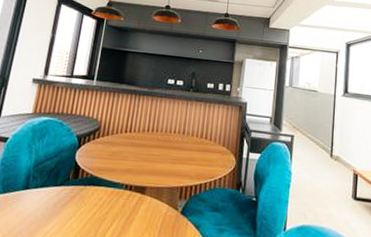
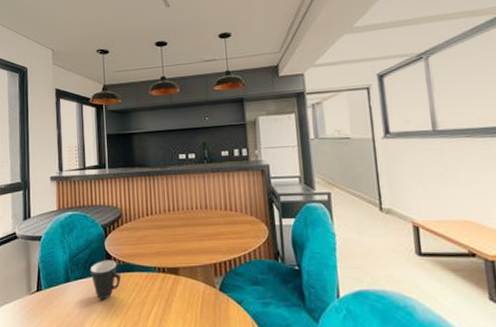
mug: none [53,170,86,212] -> present [90,259,121,300]

